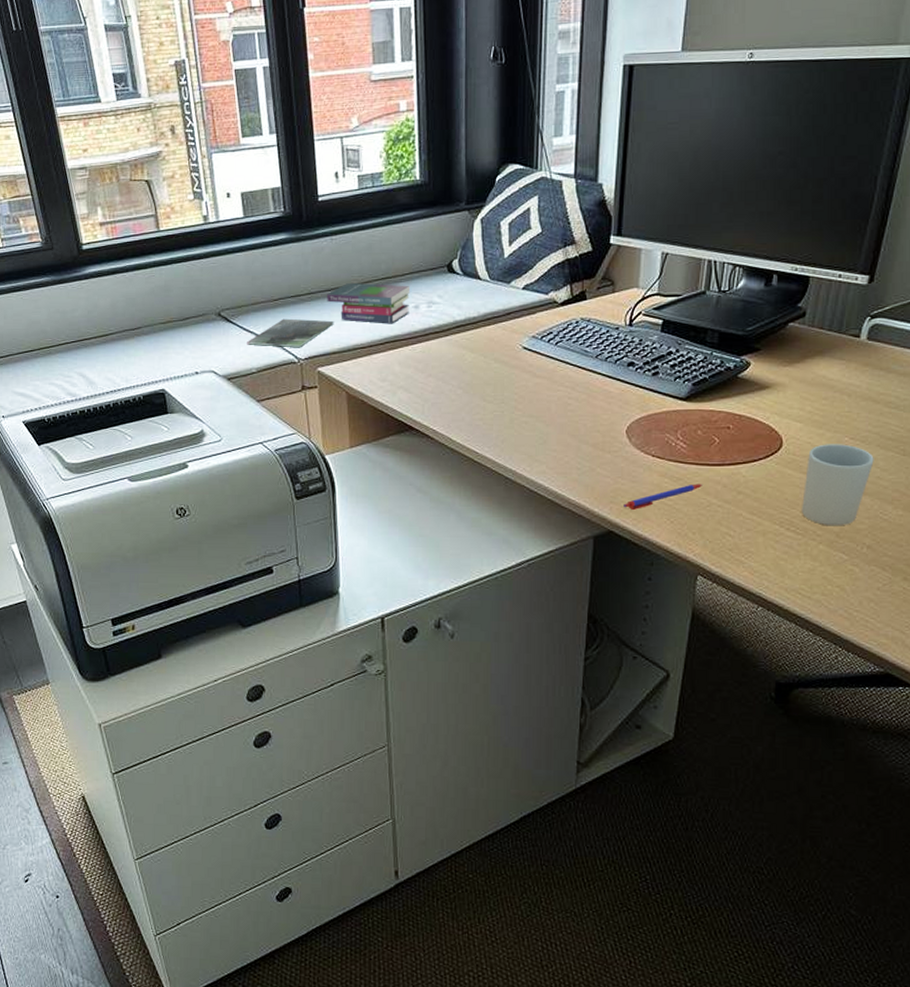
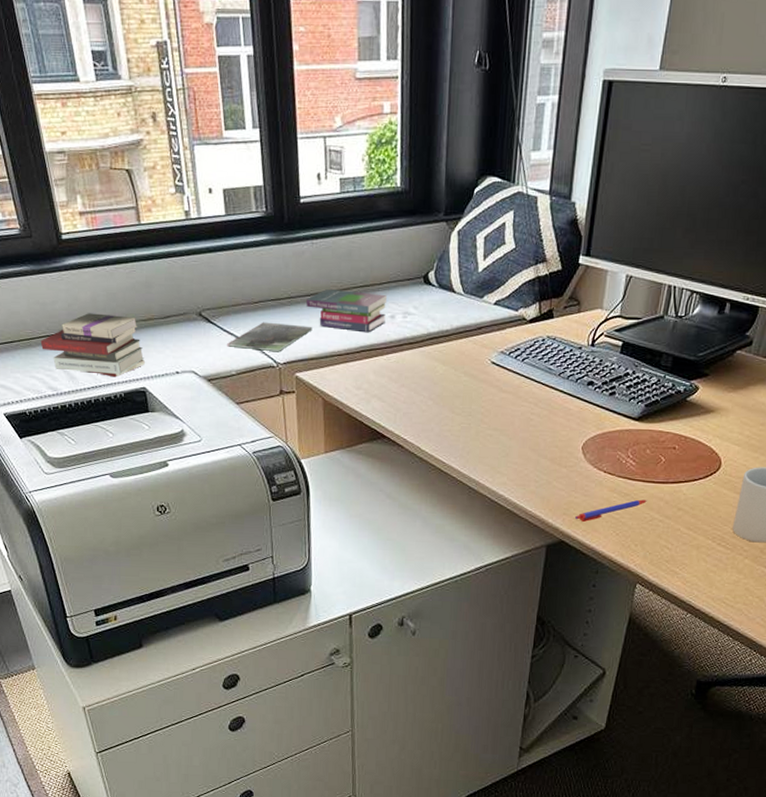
books: none [60,319,164,381] -> present [40,313,145,378]

